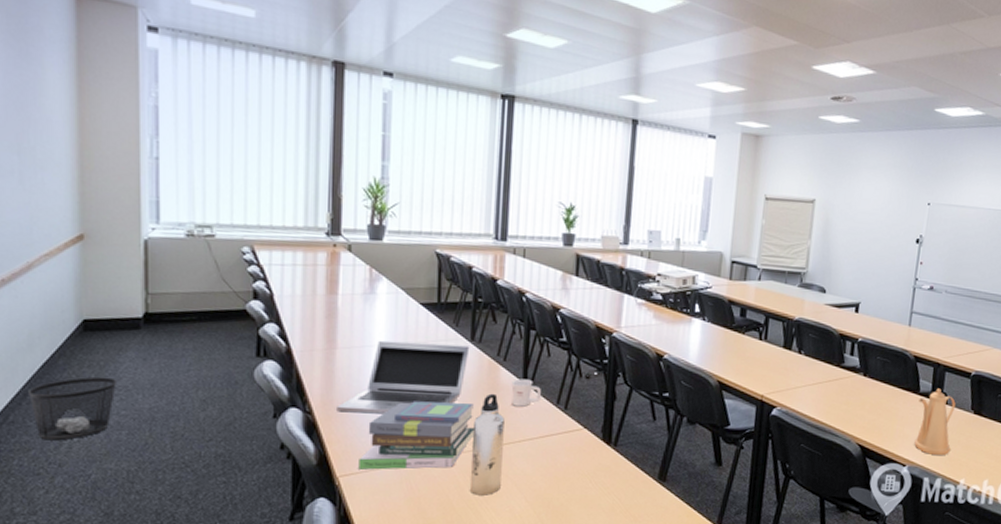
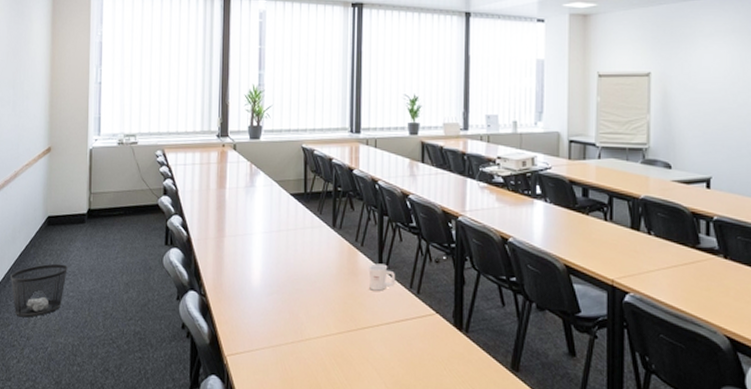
laptop: present [337,340,470,413] -> none [225,228,332,296]
books: present [358,401,474,470] -> none [242,285,337,351]
water bottle: present [469,393,505,495] -> none [335,278,364,379]

